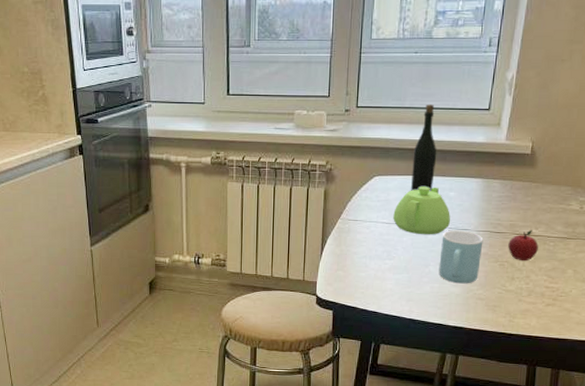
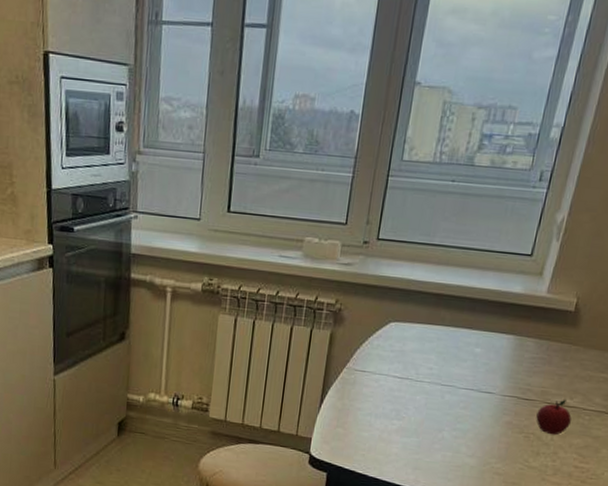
teapot: present [393,186,450,235] -> none [406,338,474,396]
bottle: present [411,103,437,191] -> none [431,242,469,345]
mug: present [438,230,483,284] -> none [453,392,509,456]

